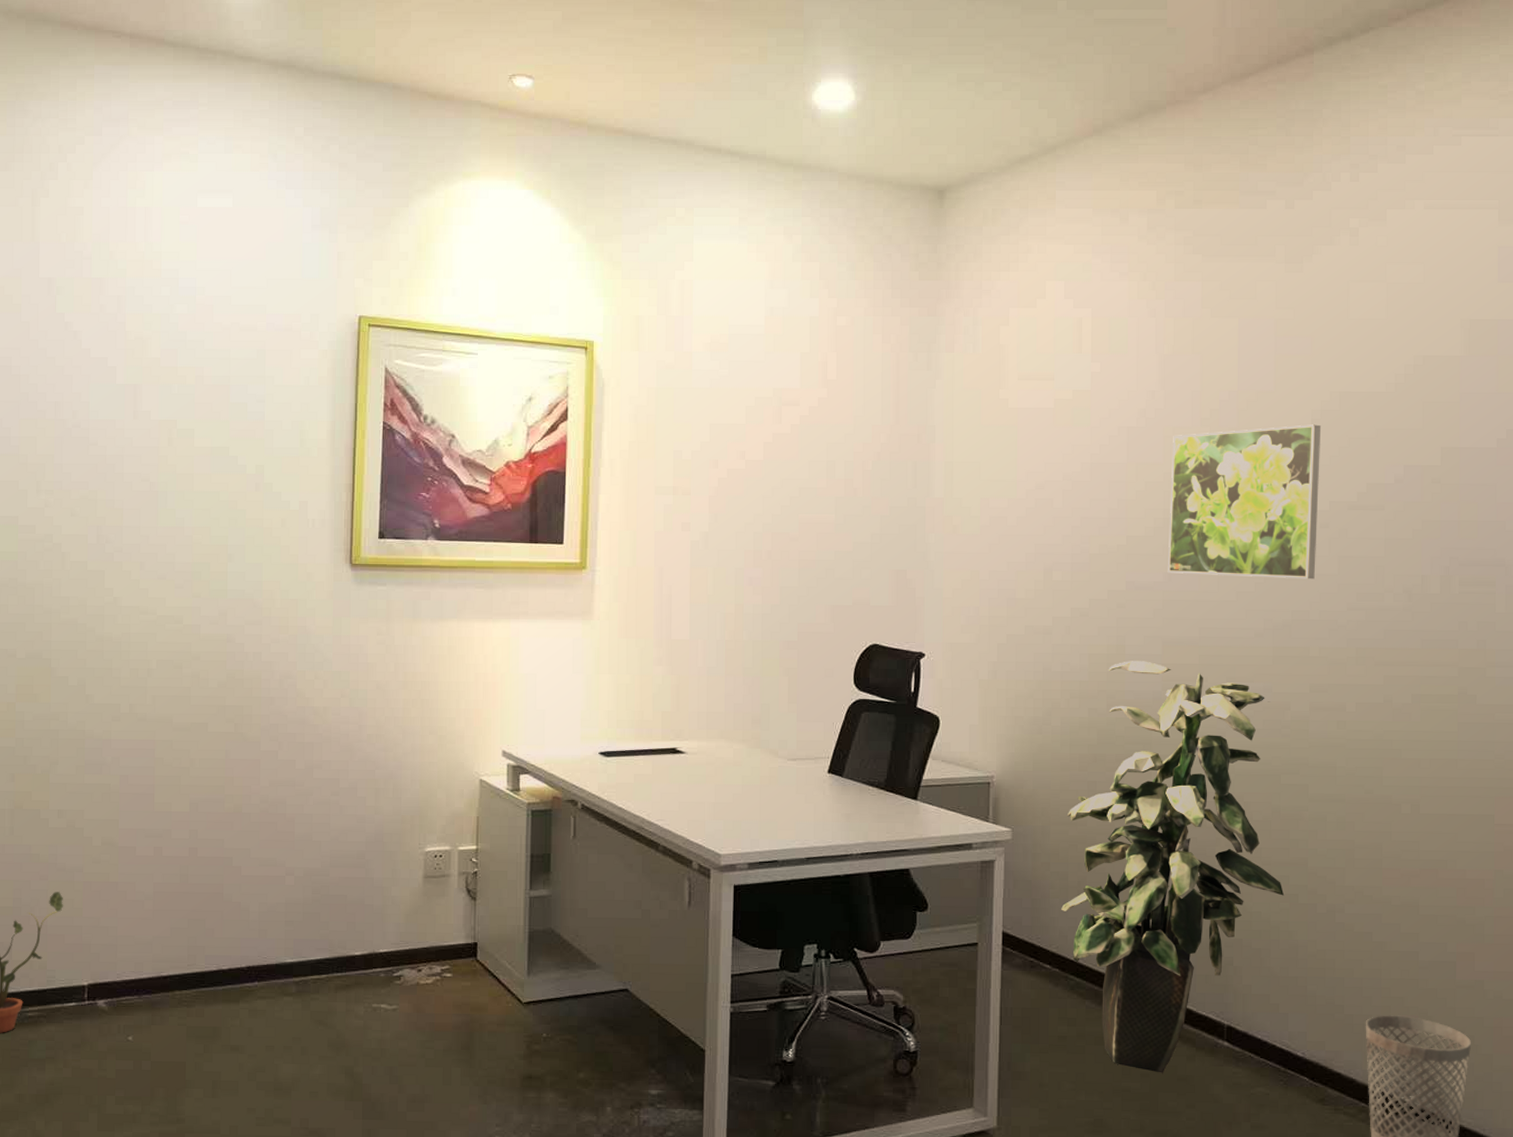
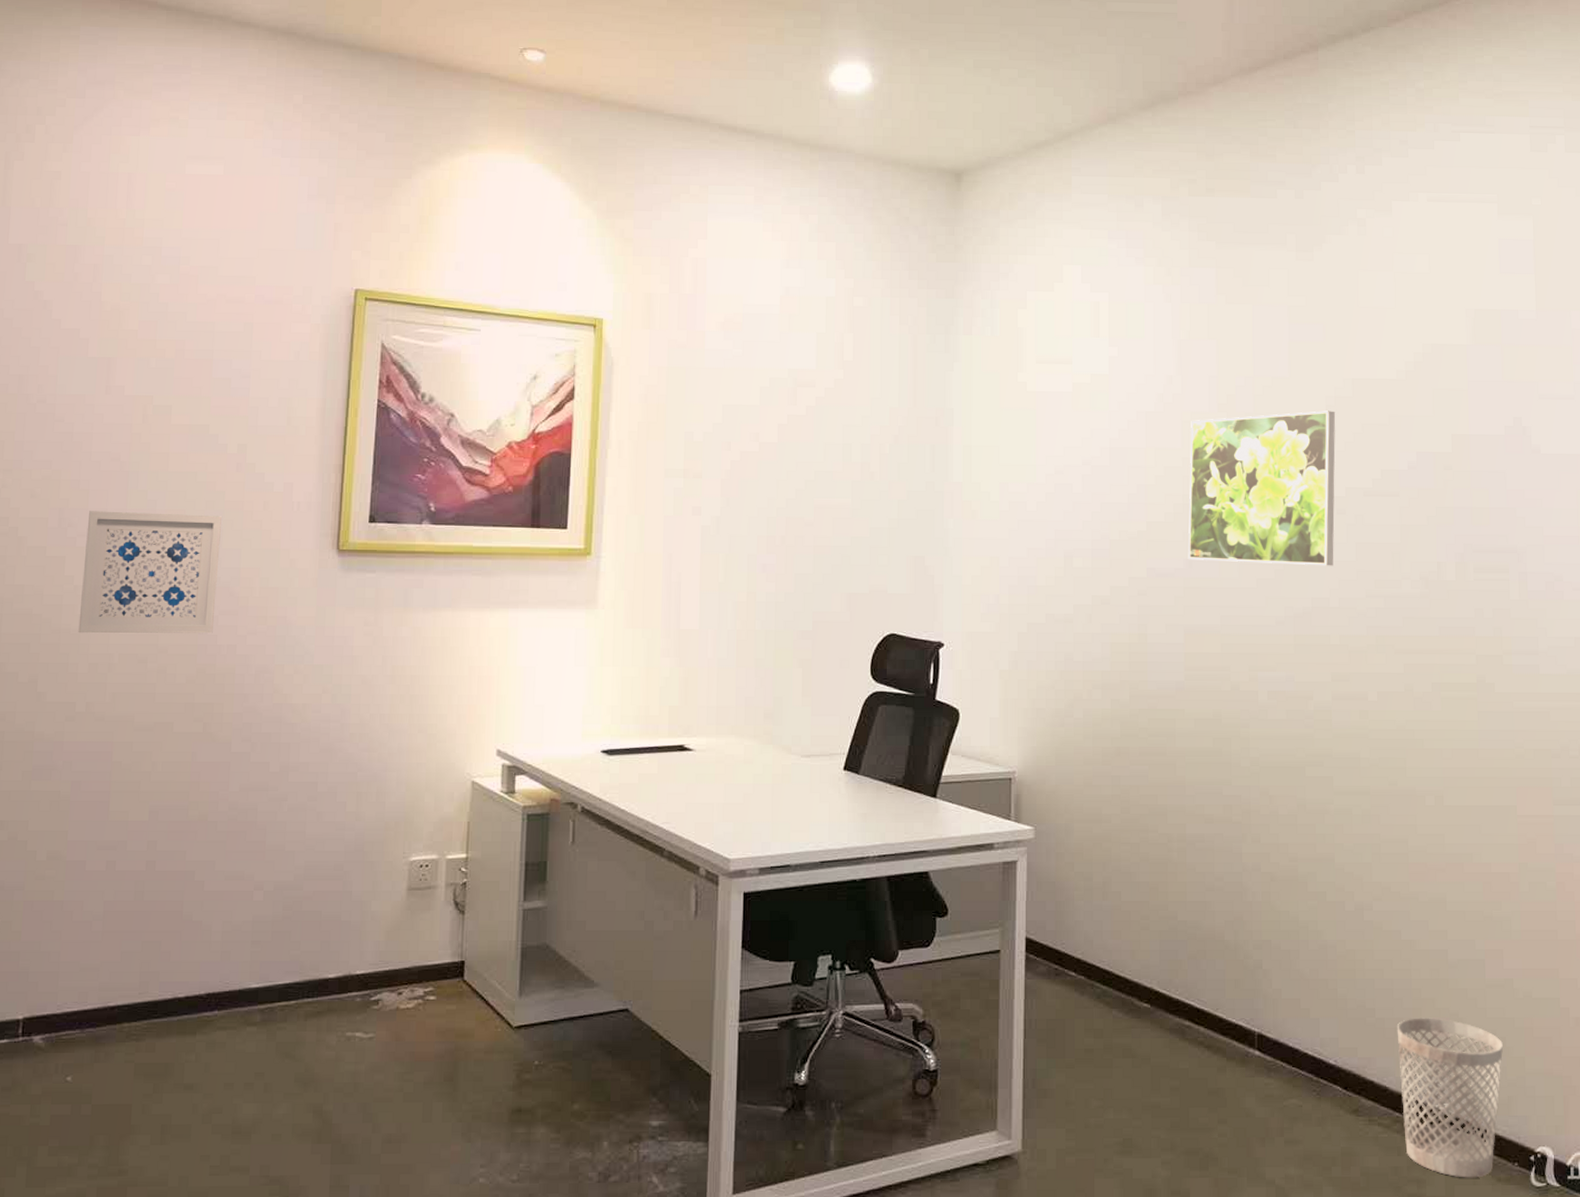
wall art: none [119,528,244,642] -> present [78,511,222,634]
indoor plant: present [1061,661,1285,1073] -> none [1086,650,1312,1087]

